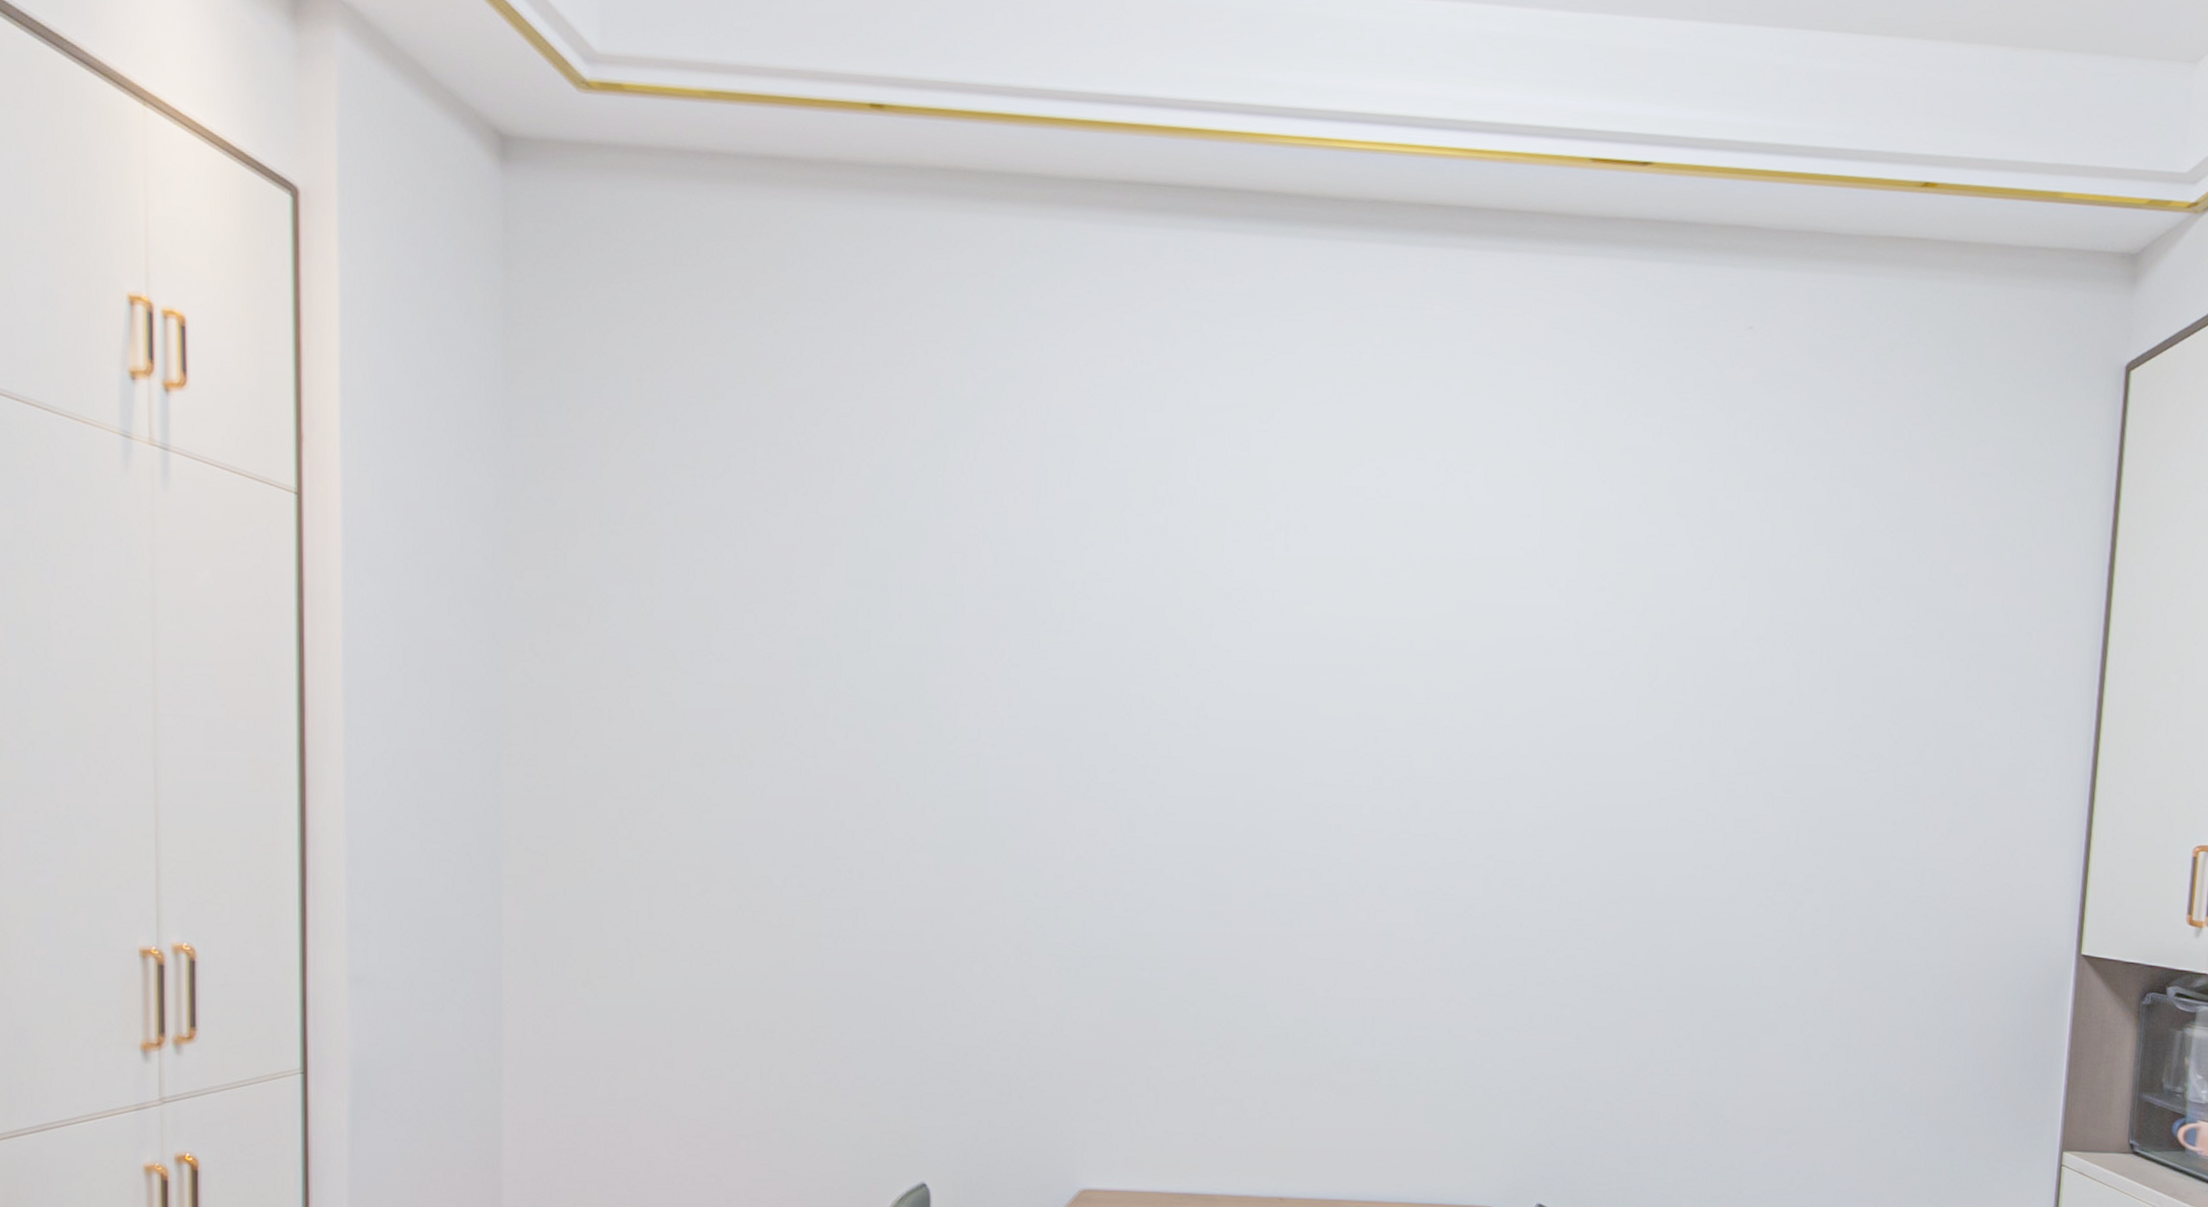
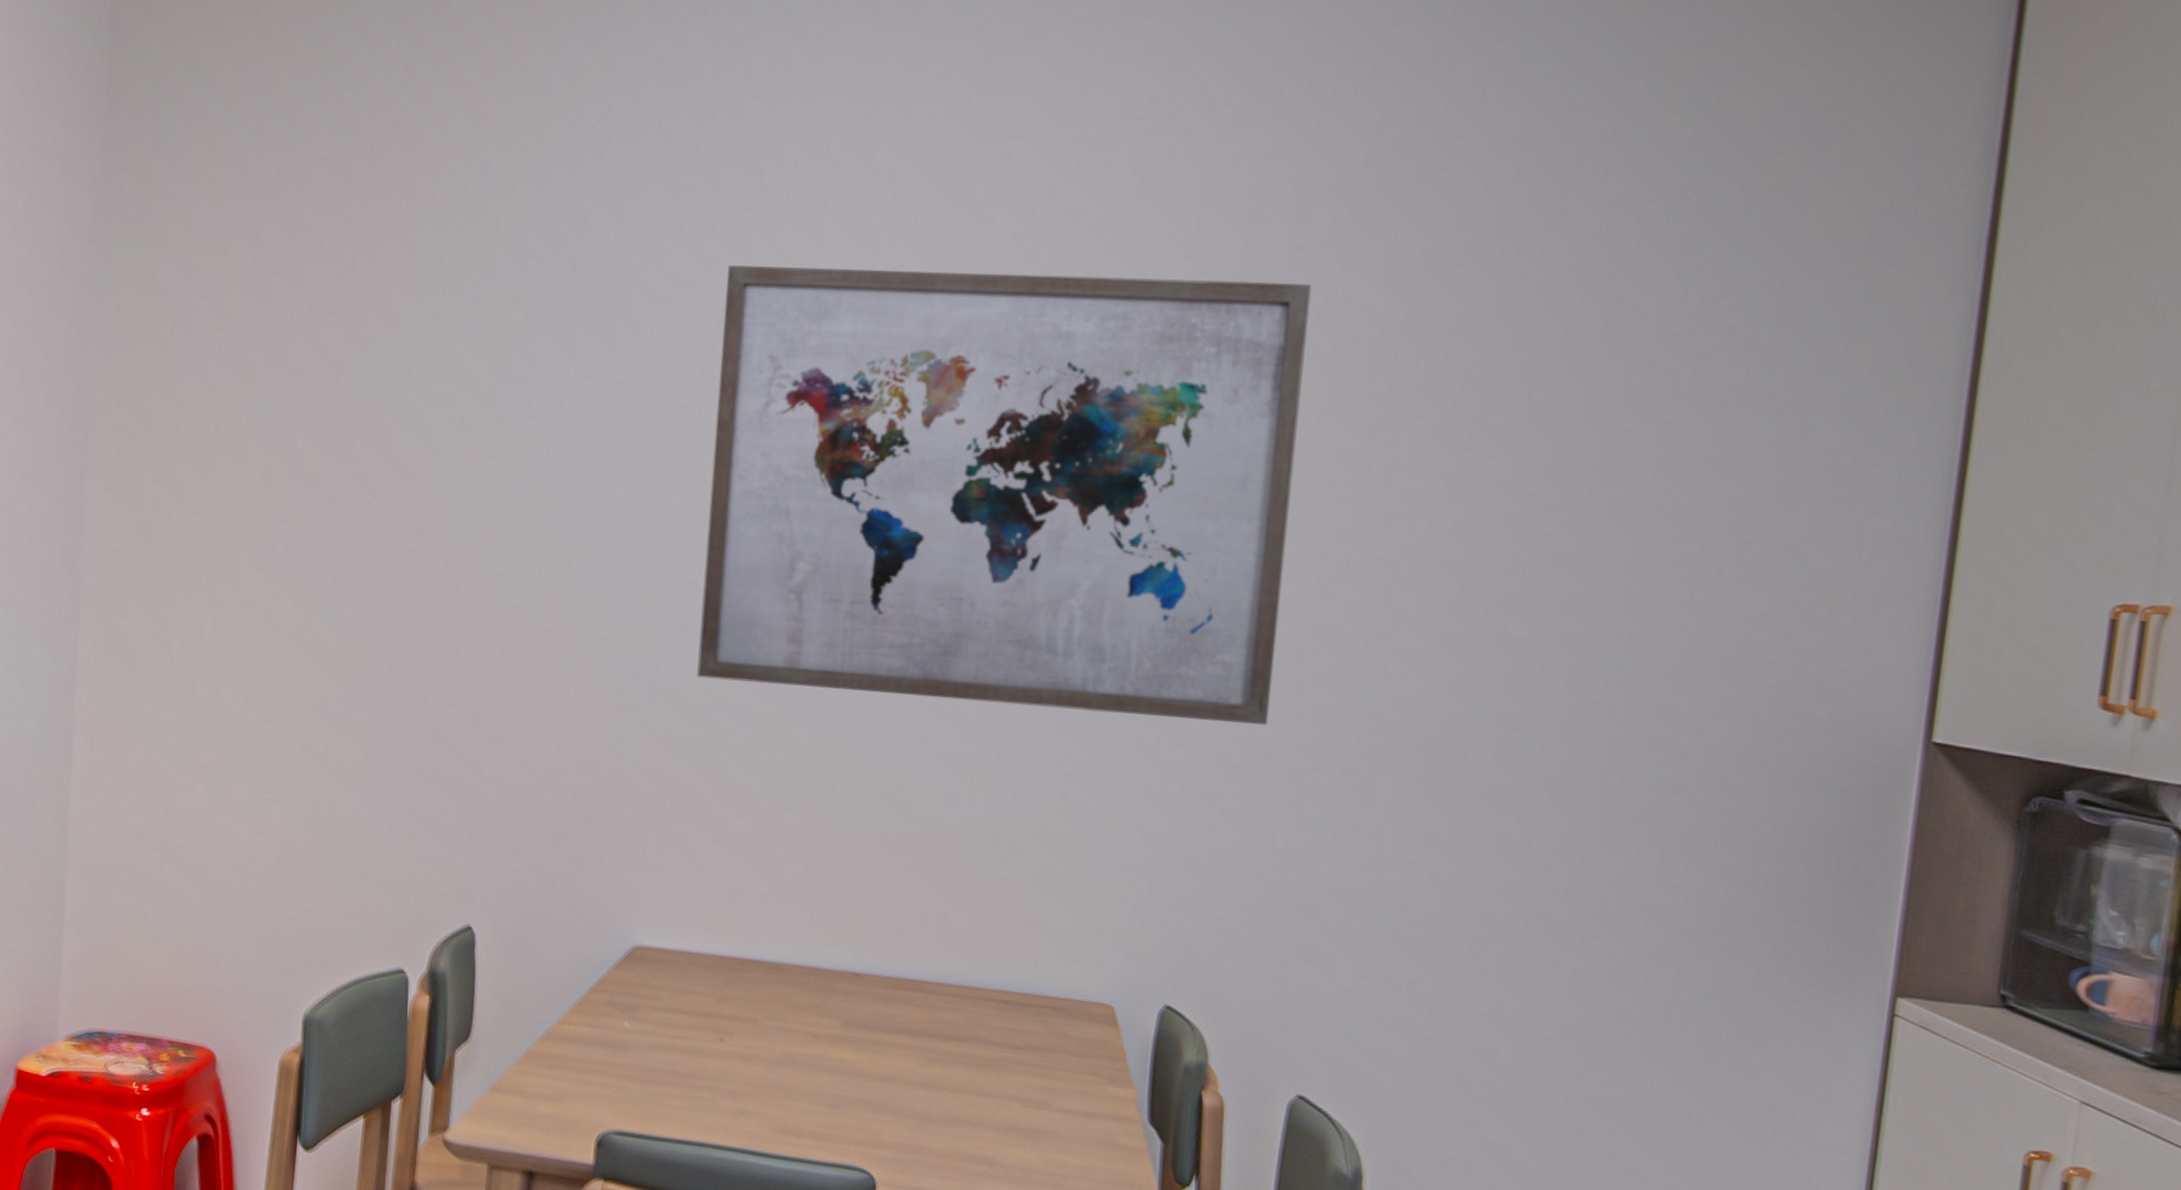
wall art: none [1128,564,1632,964] -> present [697,264,1313,726]

